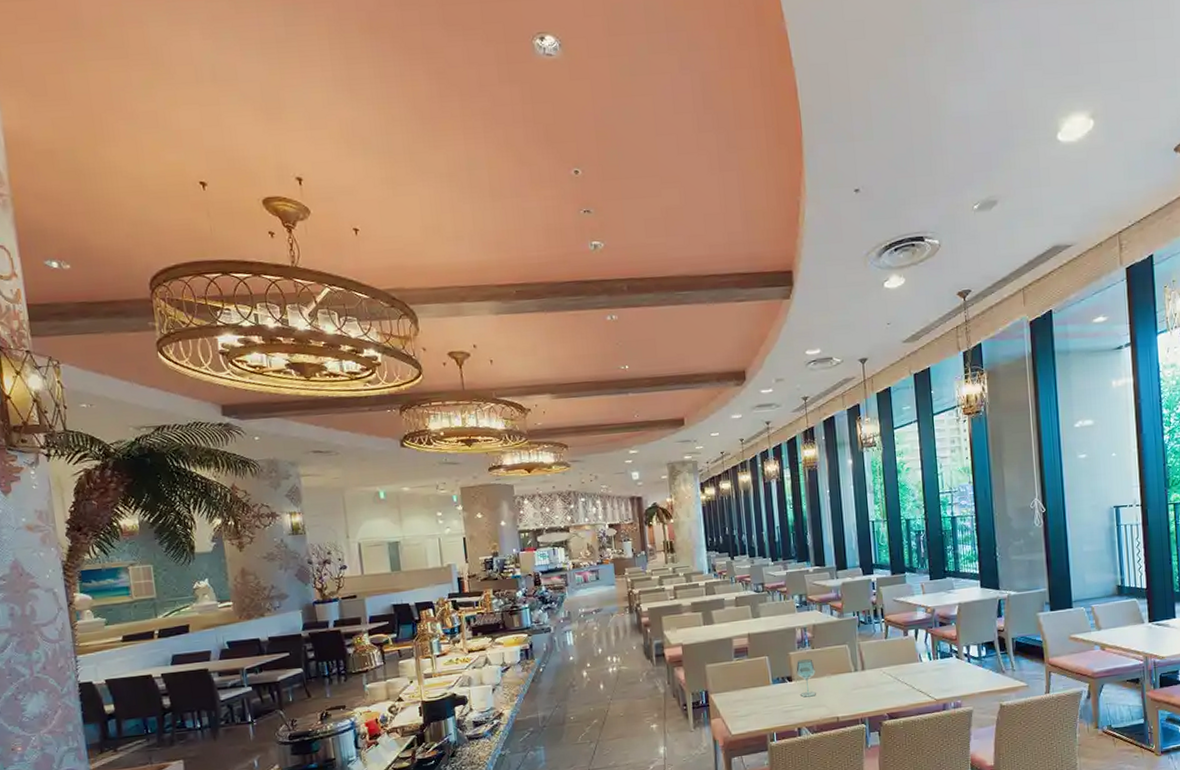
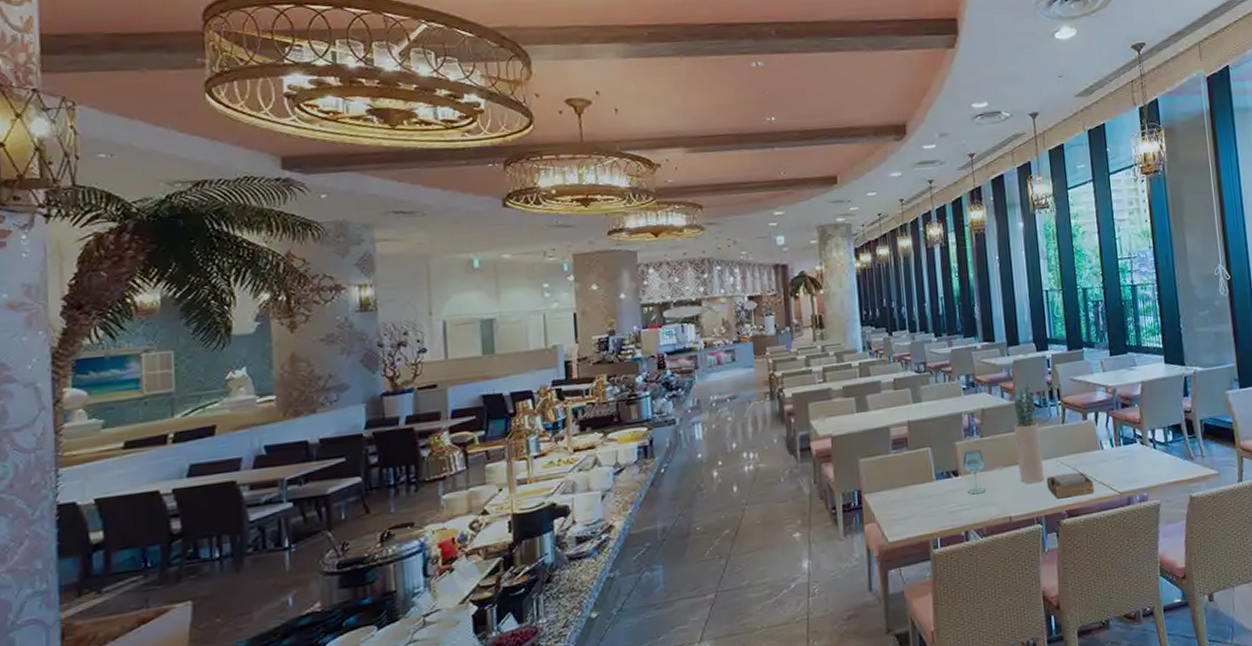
vase: none [841,602,869,690] -> present [1013,382,1045,484]
napkin holder: none [870,681,913,703] -> present [1046,472,1095,499]

